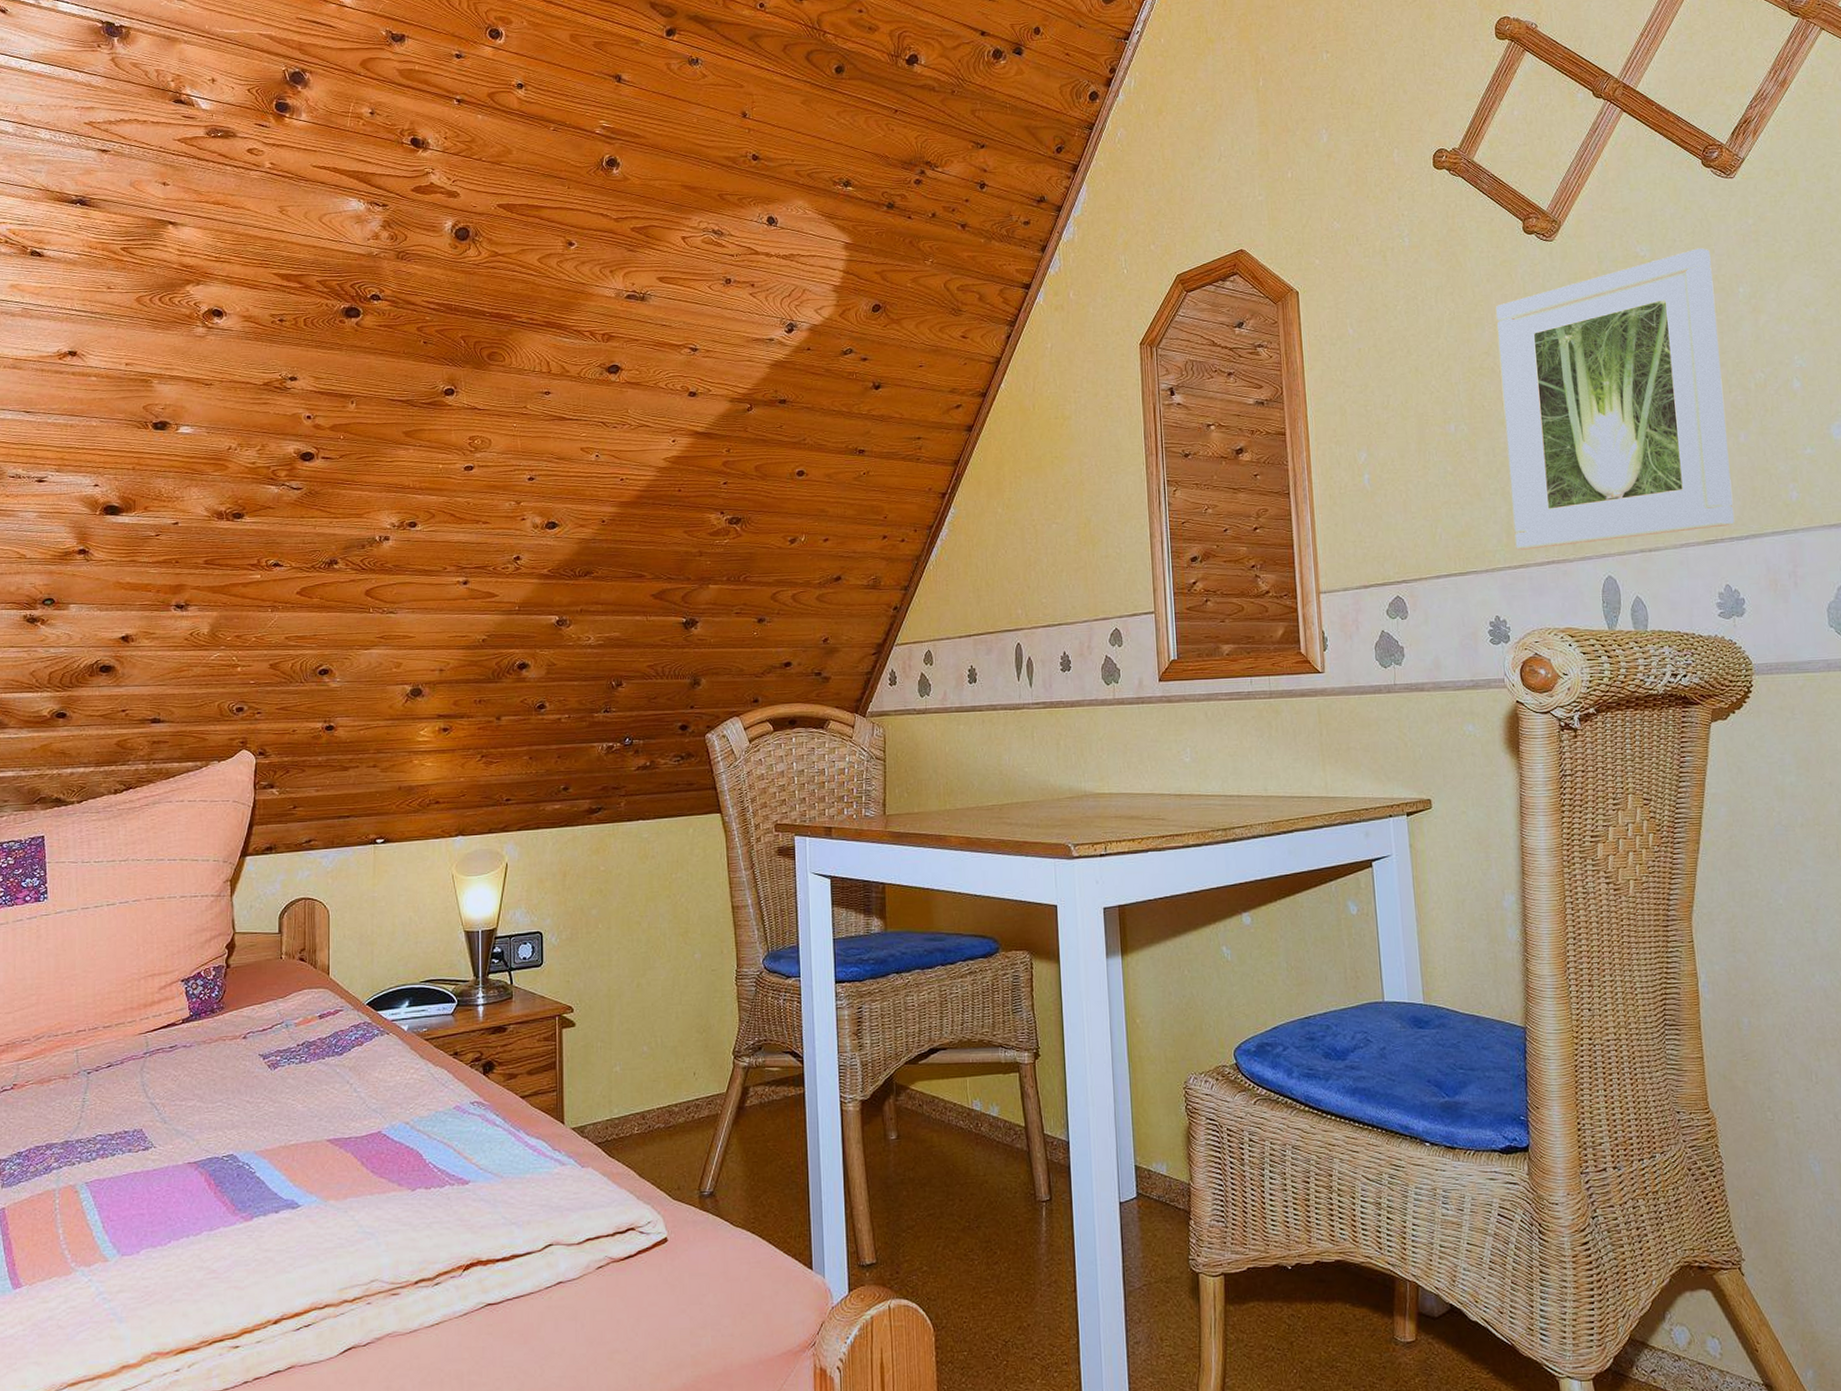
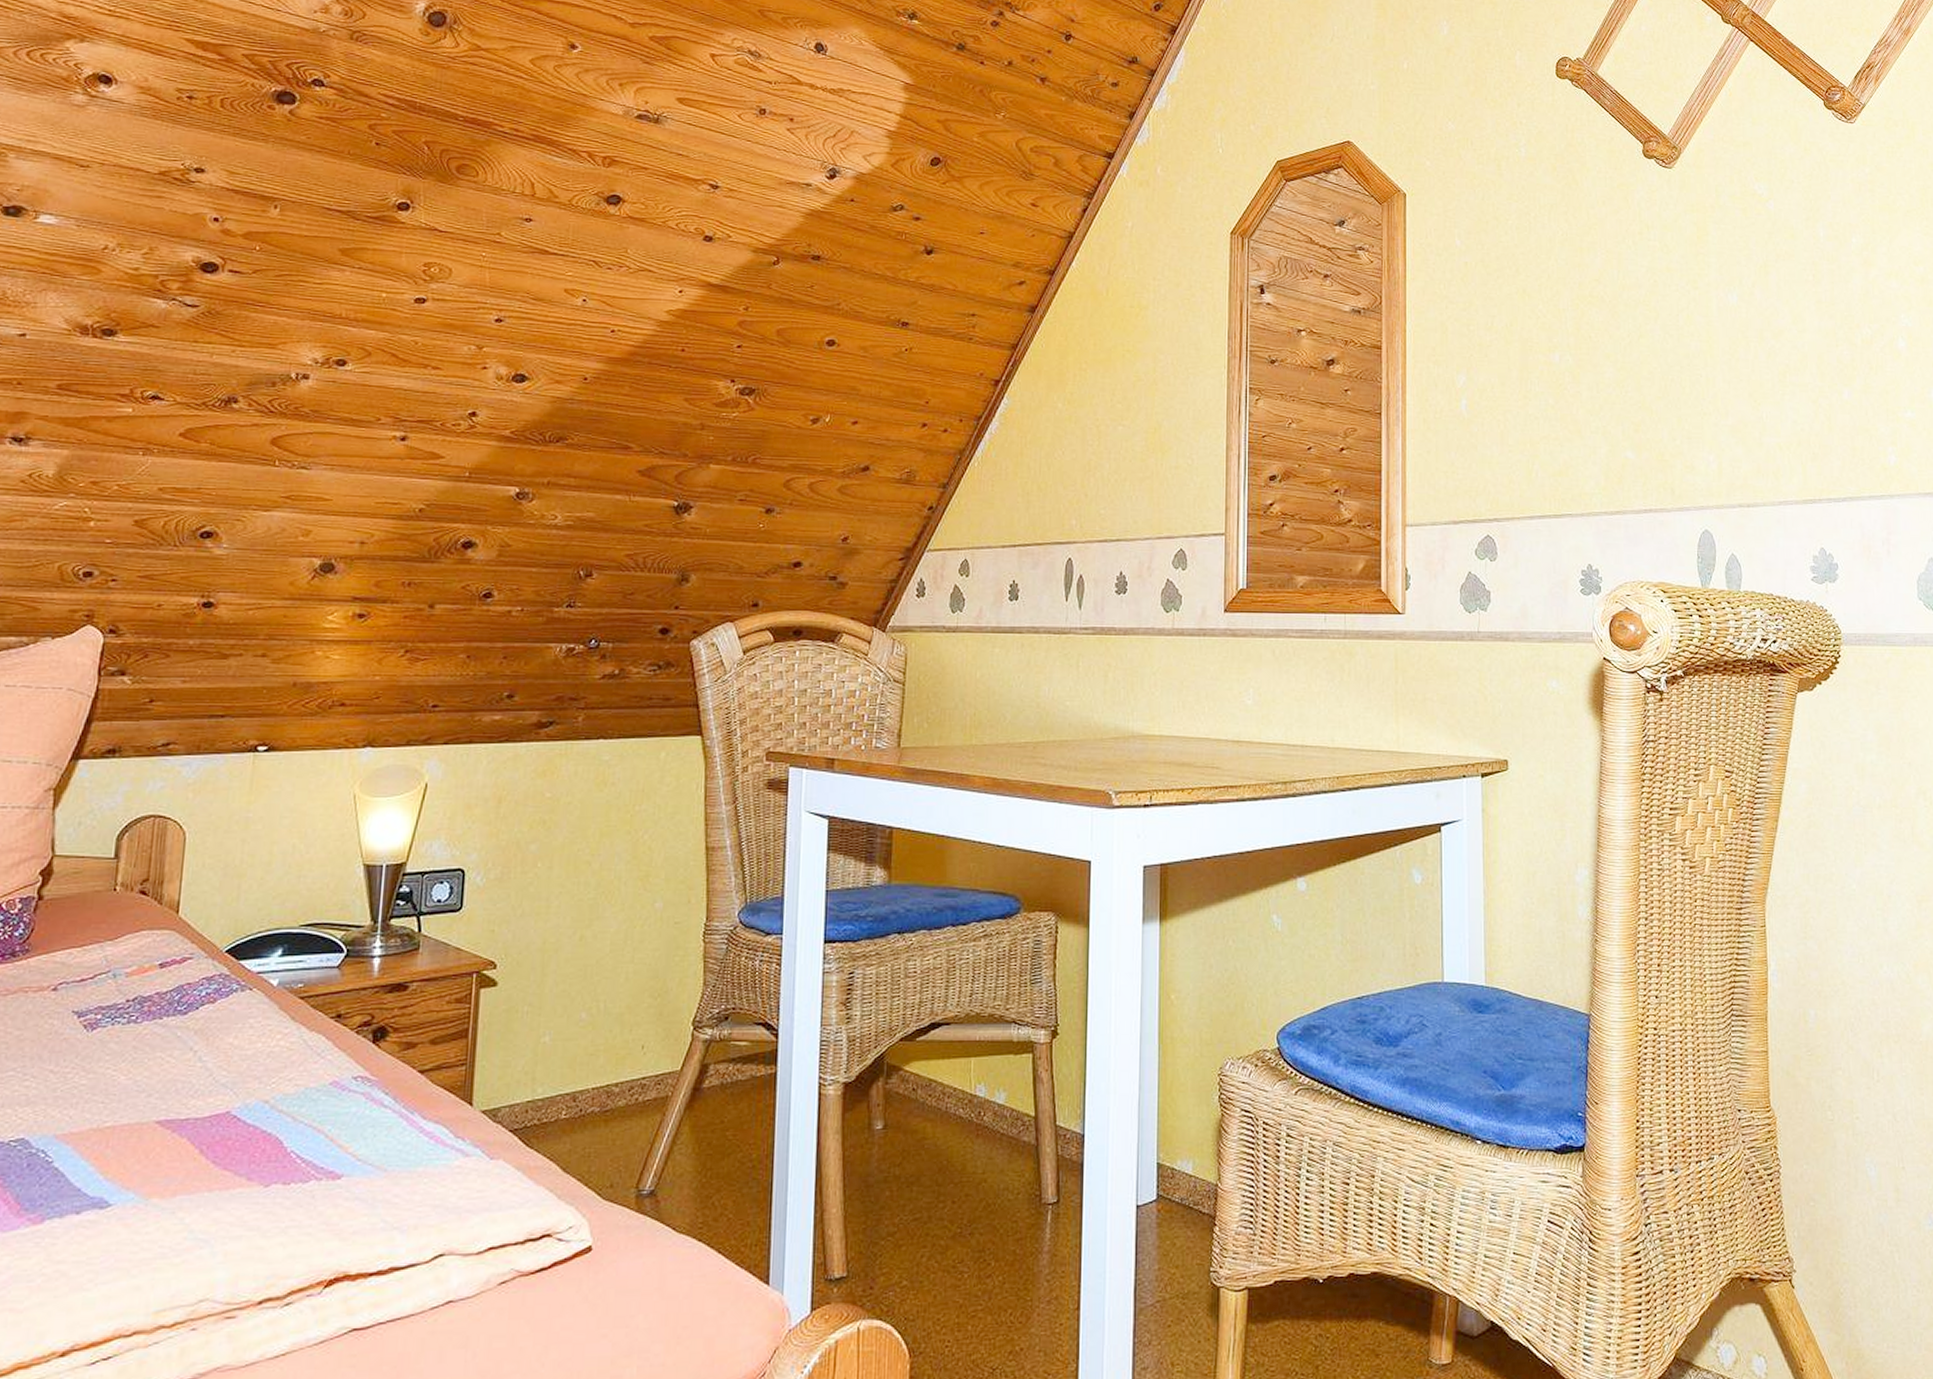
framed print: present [1495,248,1735,550] -> none [1609,192,1834,496]

